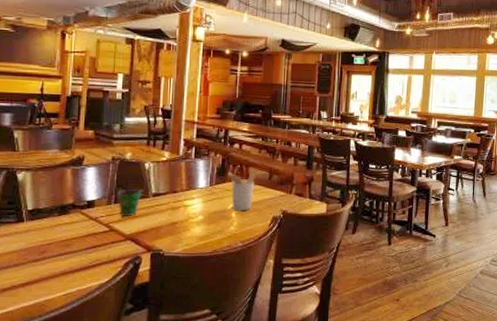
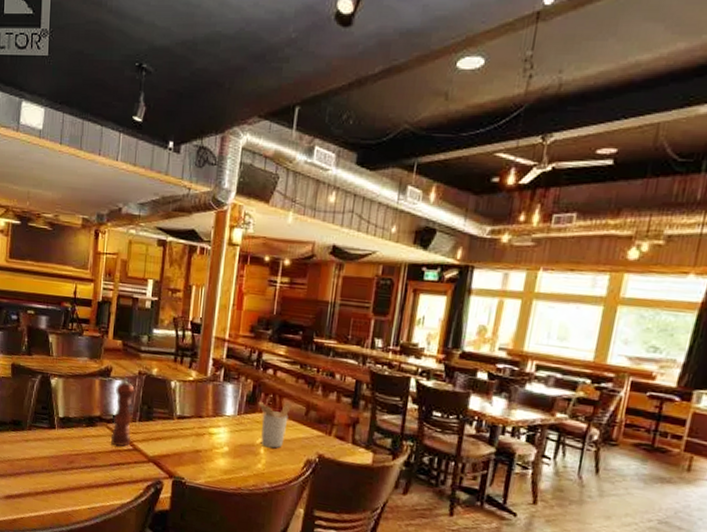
pepper mill: none [86,163,109,230] -> present [111,376,135,447]
cup: present [116,188,141,217] -> none [140,407,166,438]

